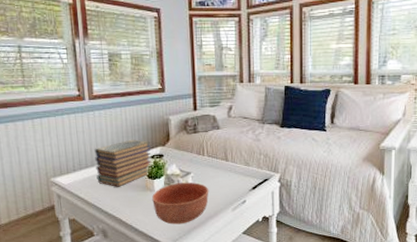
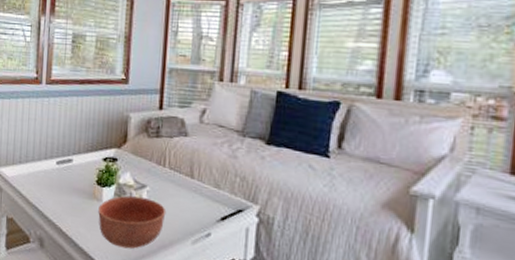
book stack: present [94,139,152,187] -> none [42,135,105,190]

